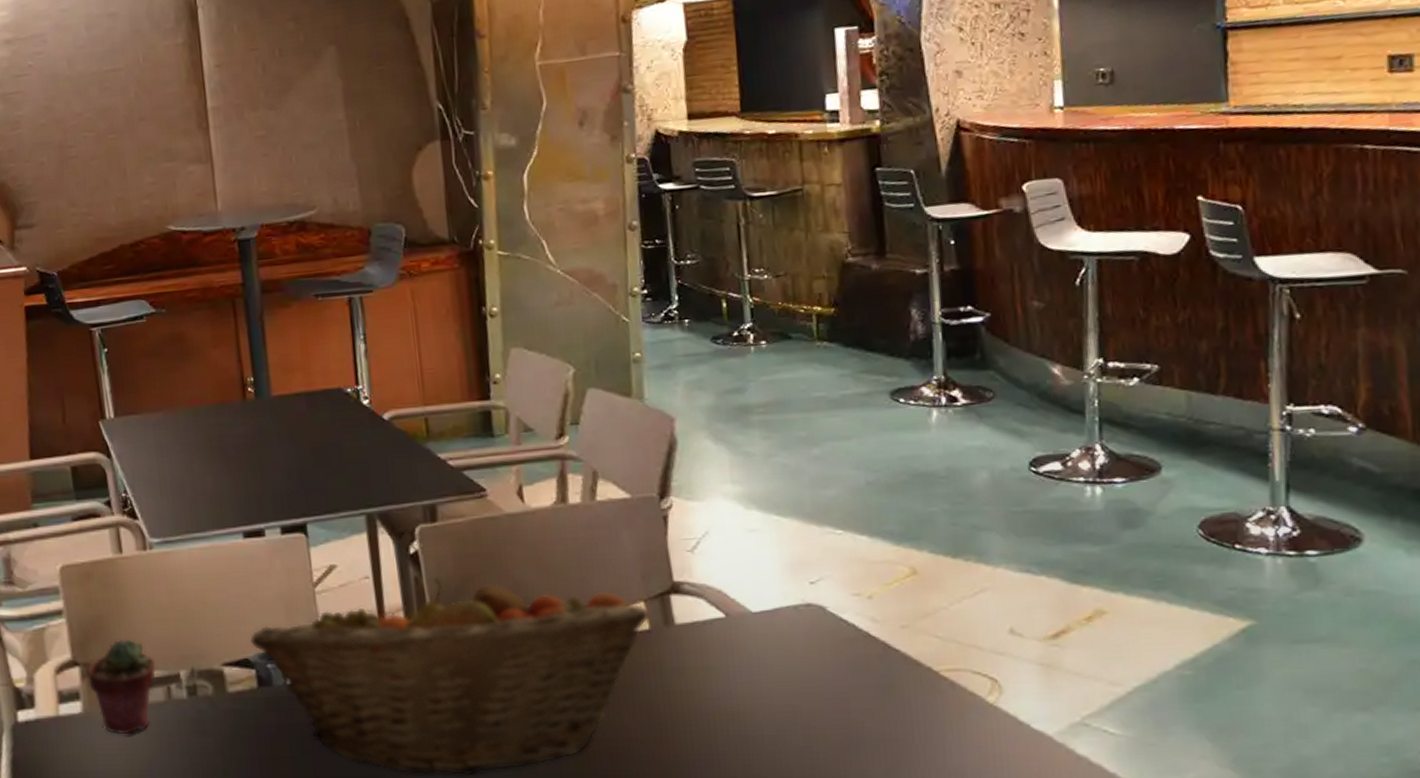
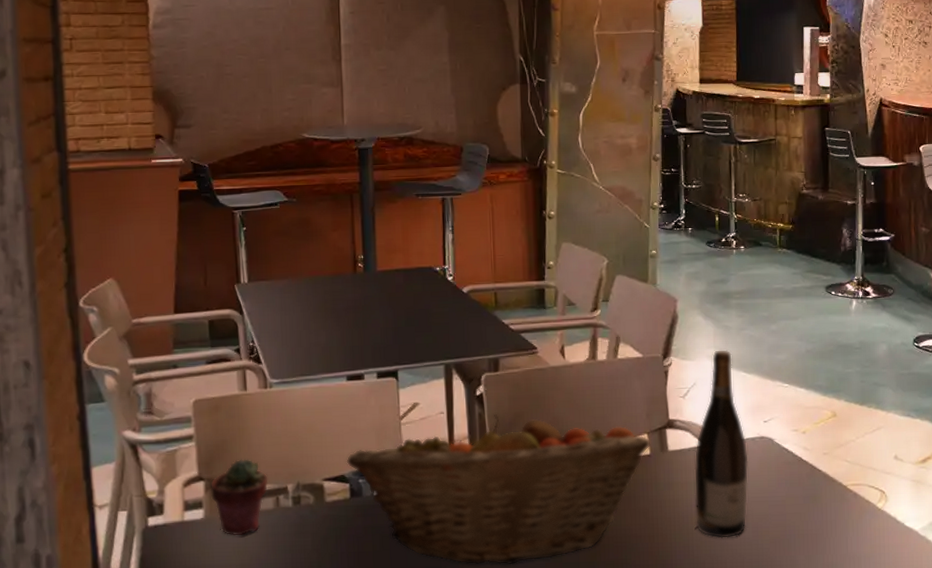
wine bottle: none [712,484,793,744] -> present [694,350,749,538]

